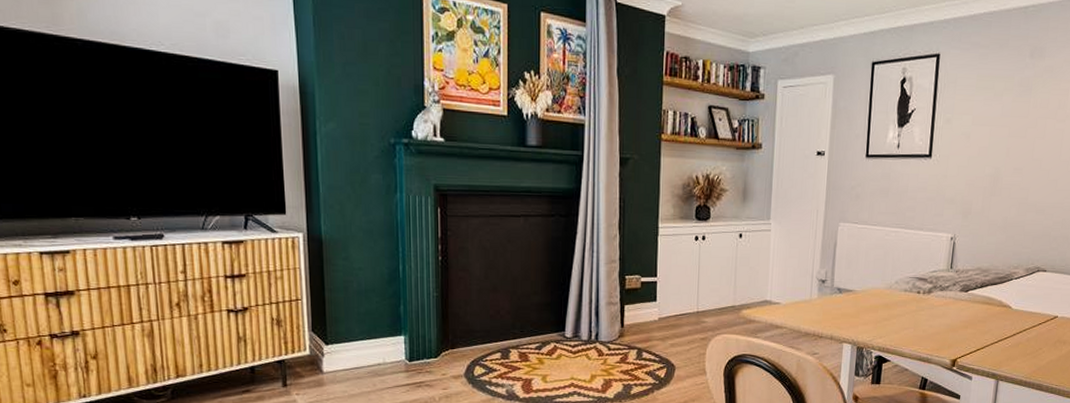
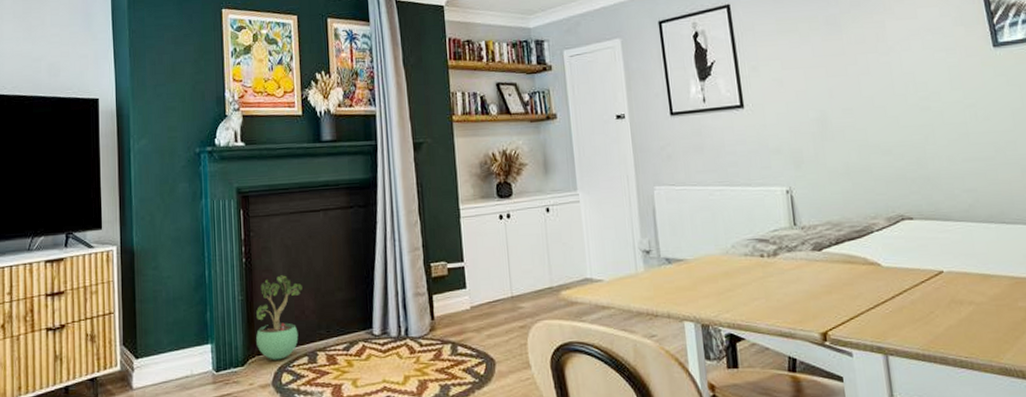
potted plant: none [450,274,499,354] -> present [255,274,303,360]

